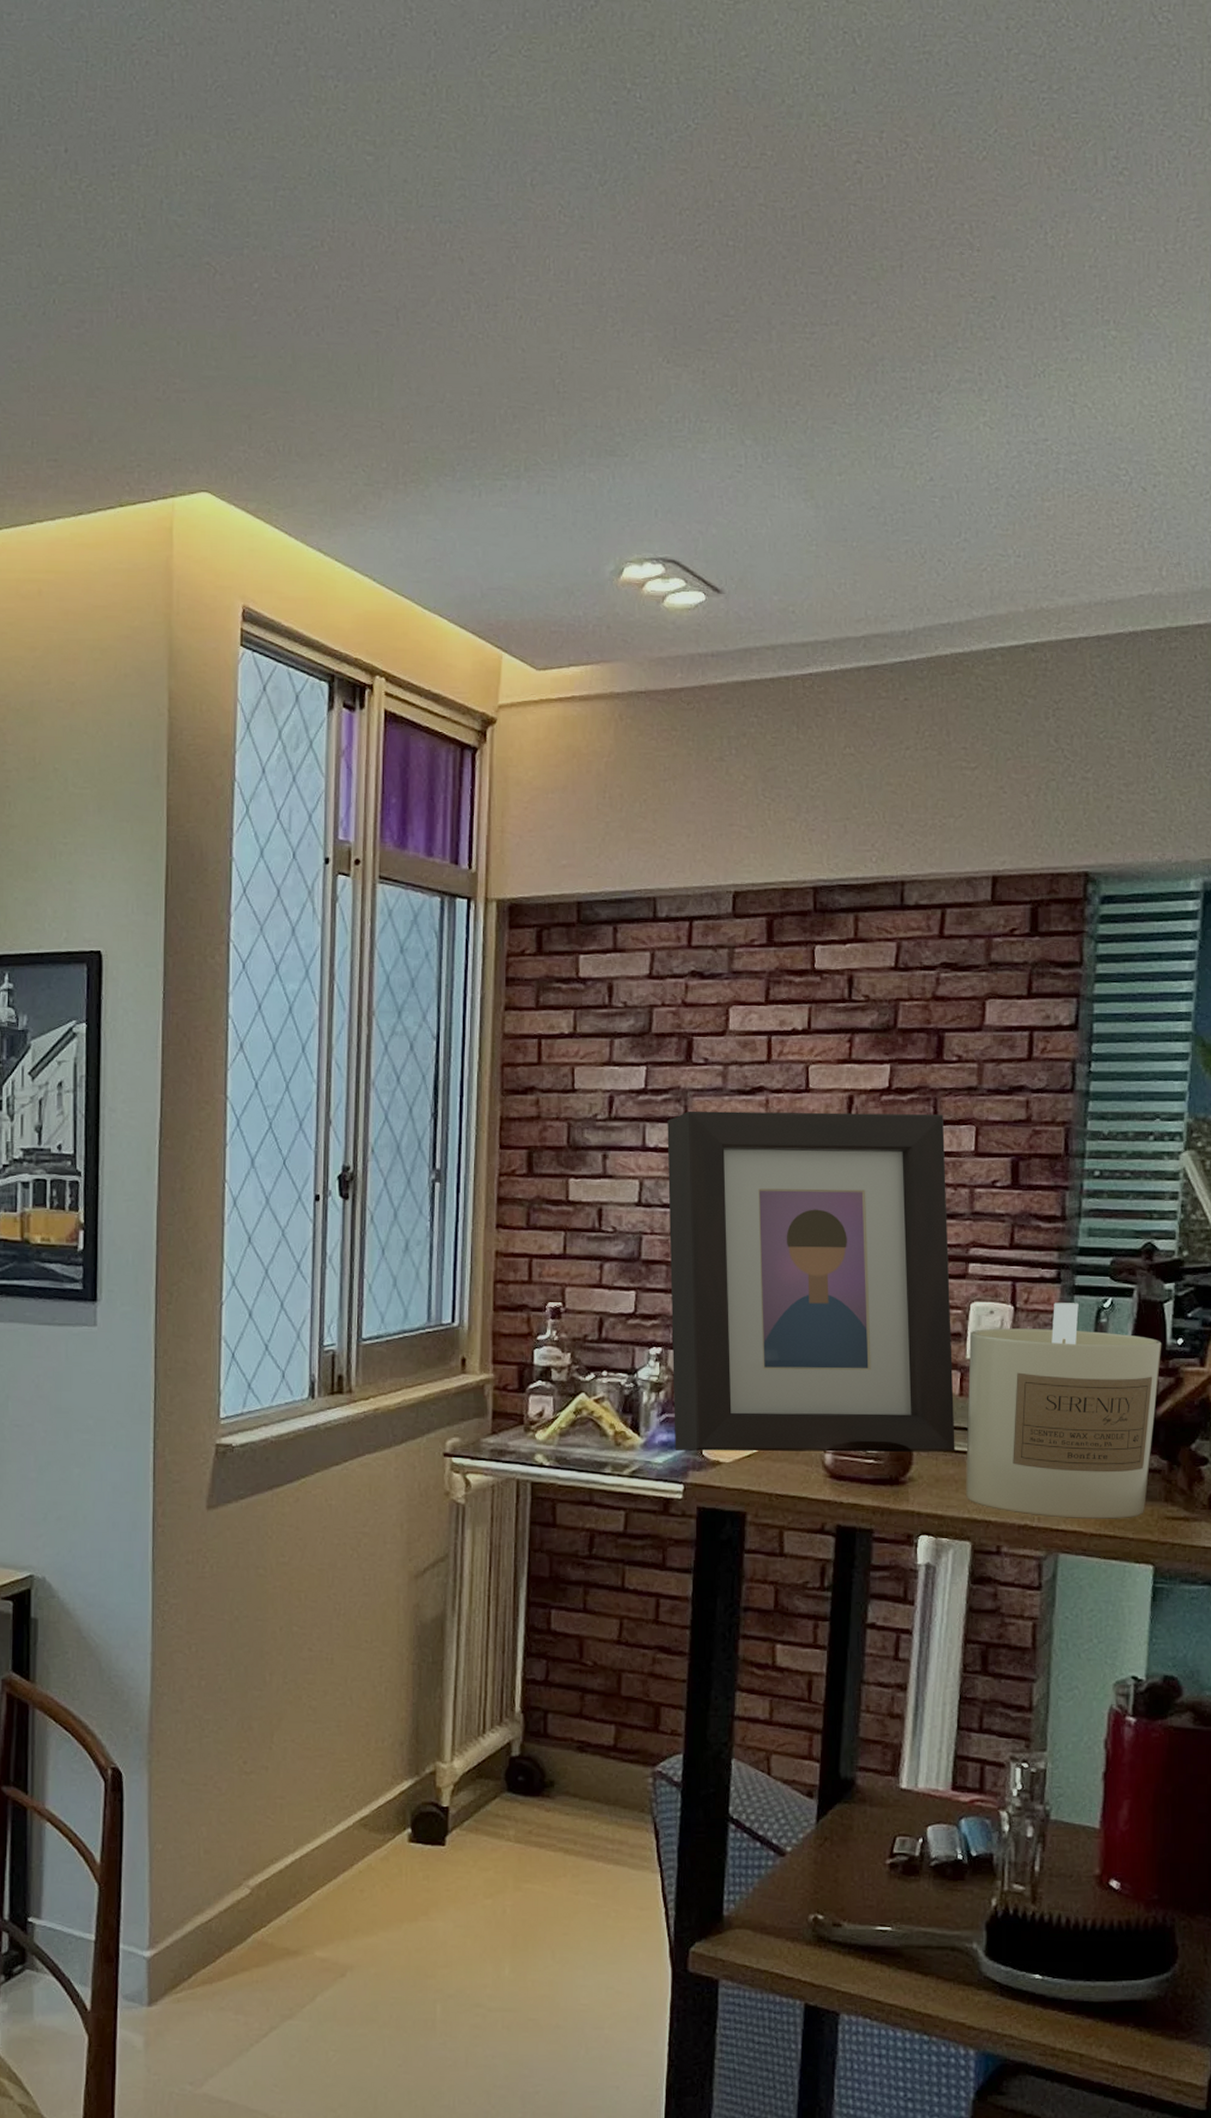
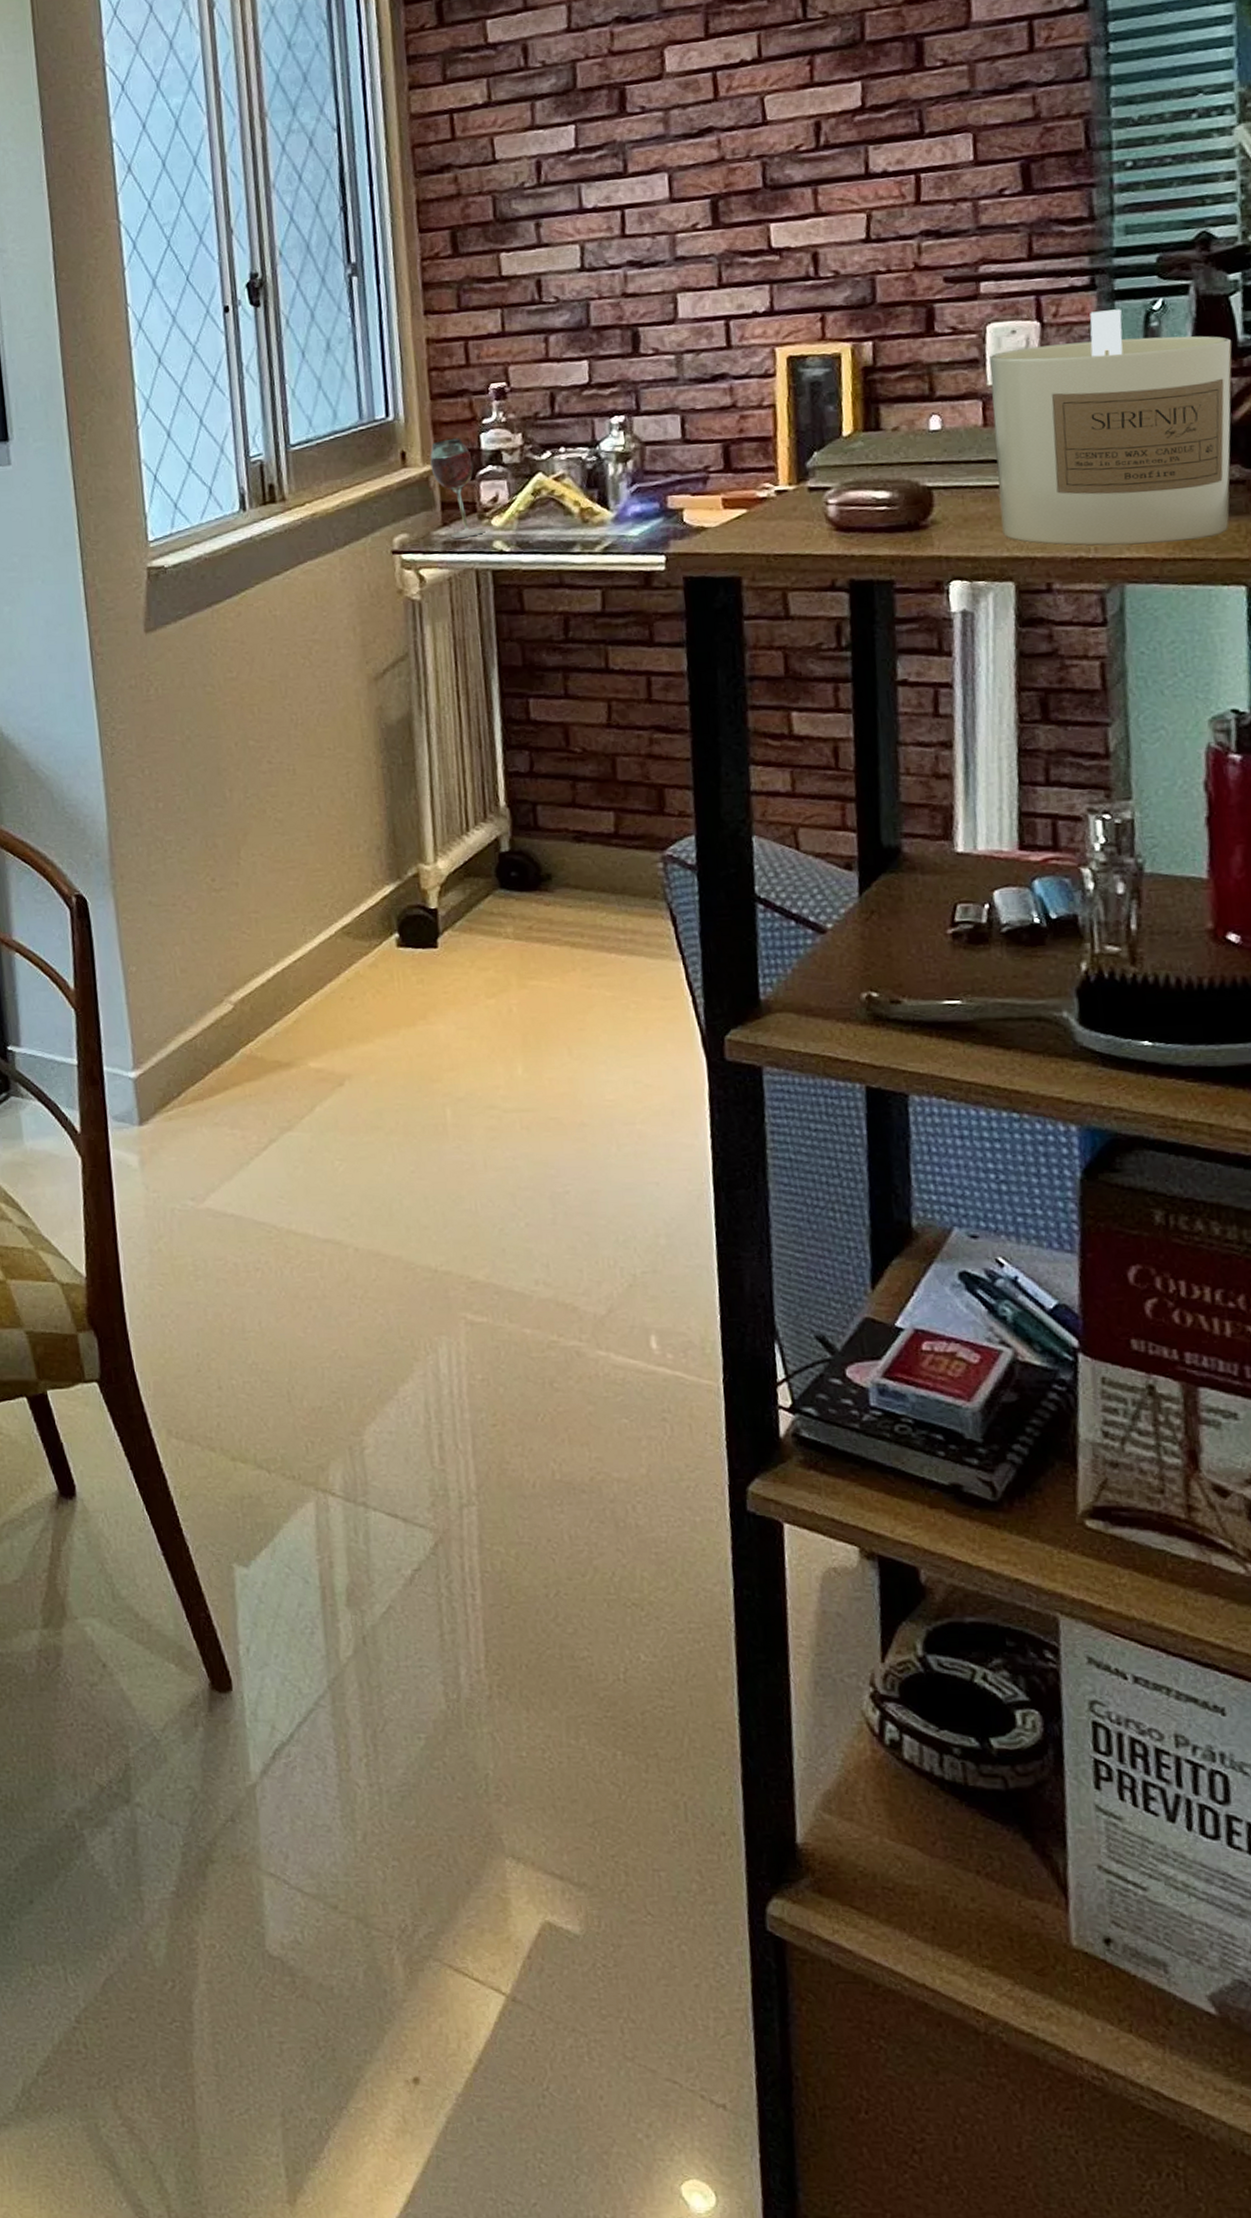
wineglass: none [487,1350,529,1448] -> present [430,438,485,538]
picture frame: present [667,1110,955,1453] -> none [605,126,985,521]

